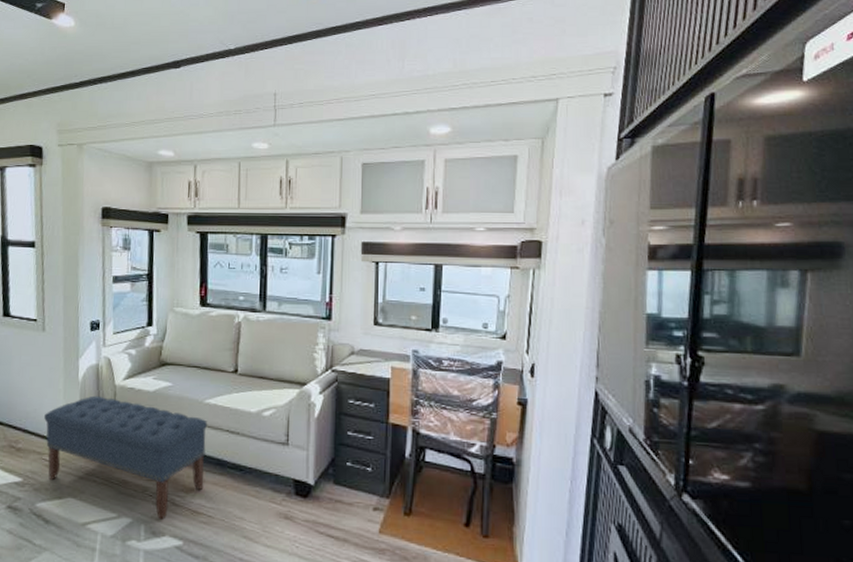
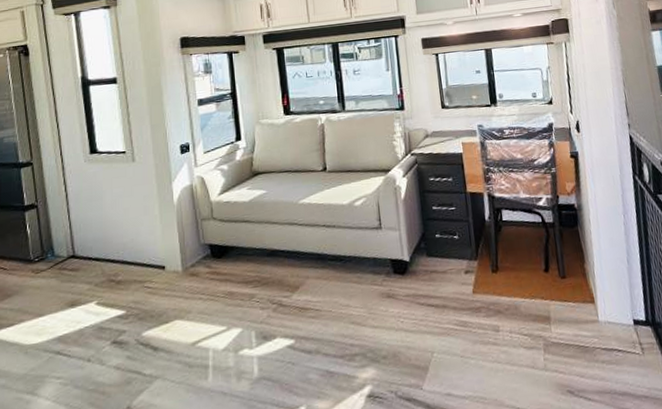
bench: present [44,395,208,520] -> none [143,214,308,323]

